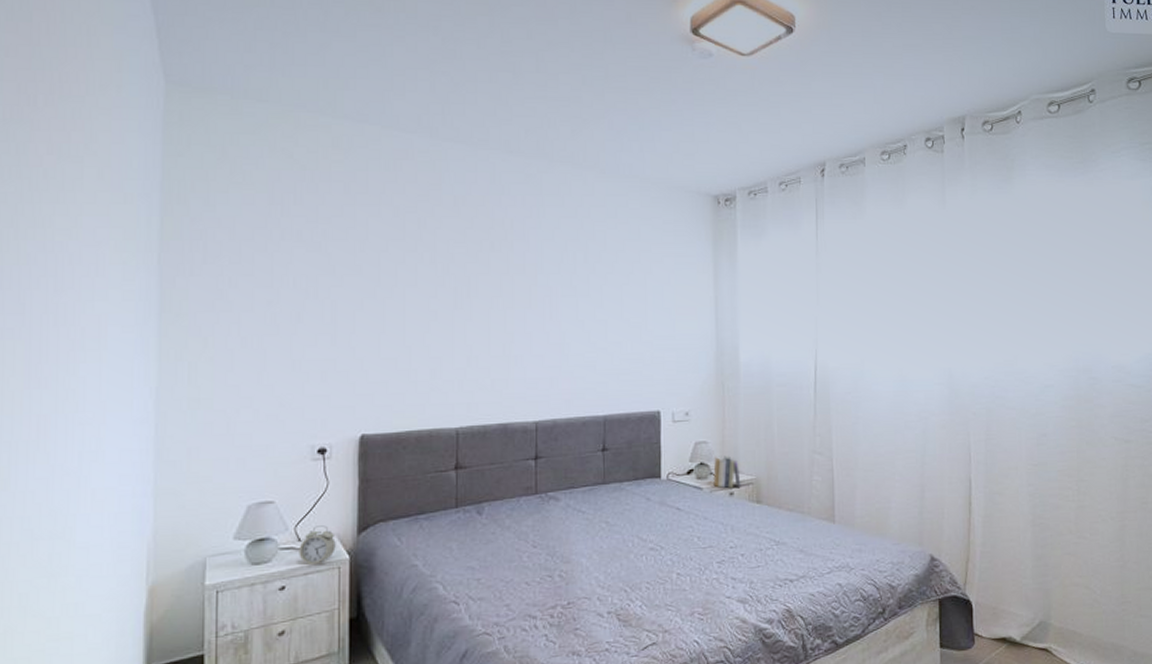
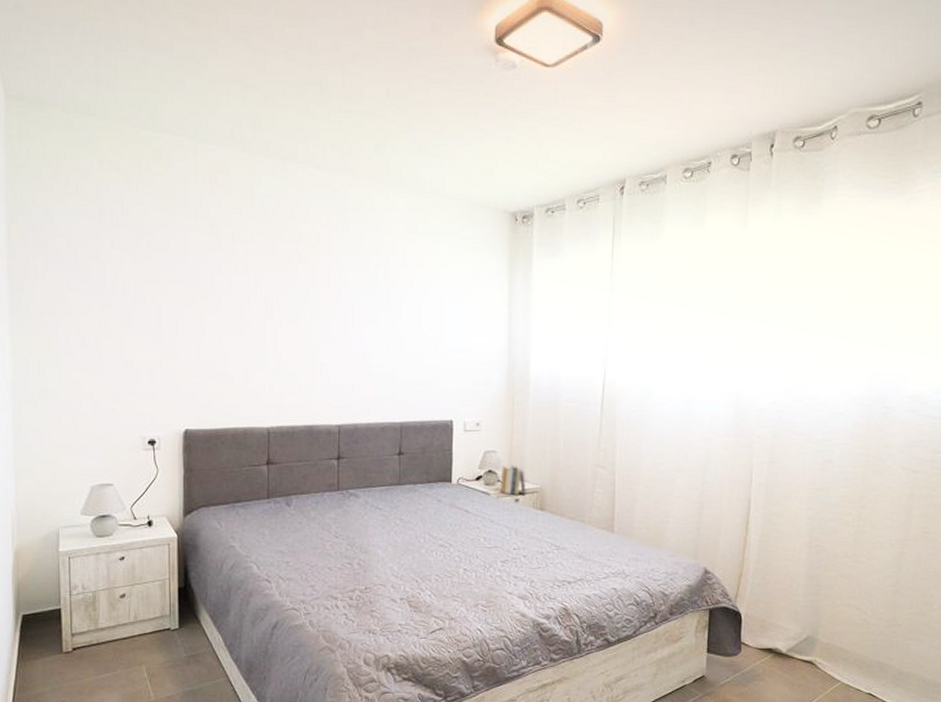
alarm clock: present [299,525,336,565] -> none [135,507,166,540]

